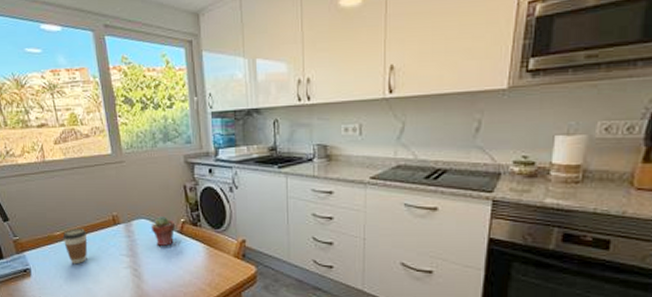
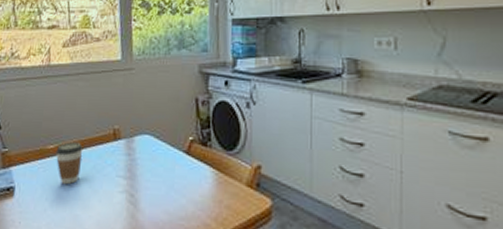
potted succulent: present [151,215,176,246] -> none [154,131,183,168]

